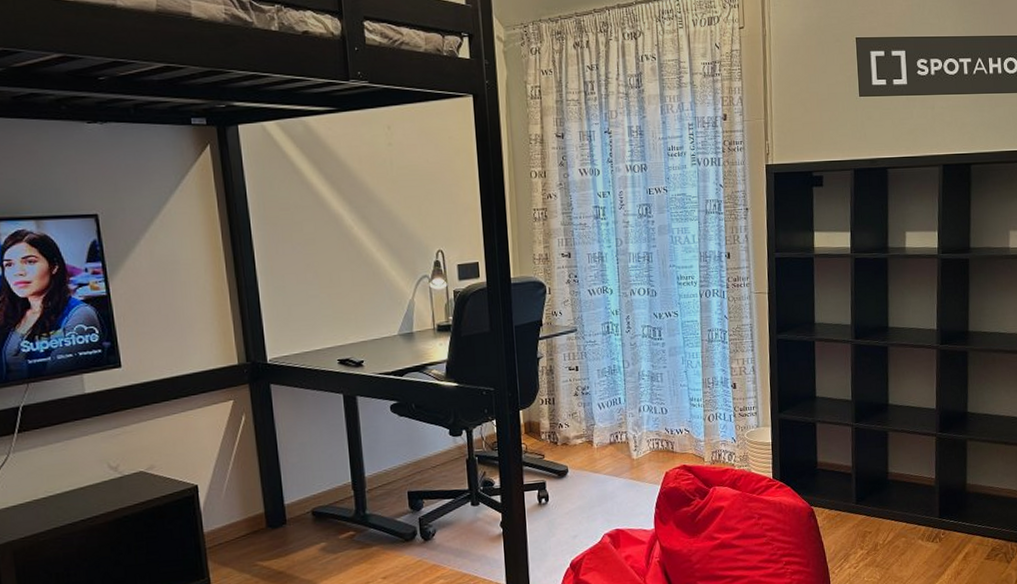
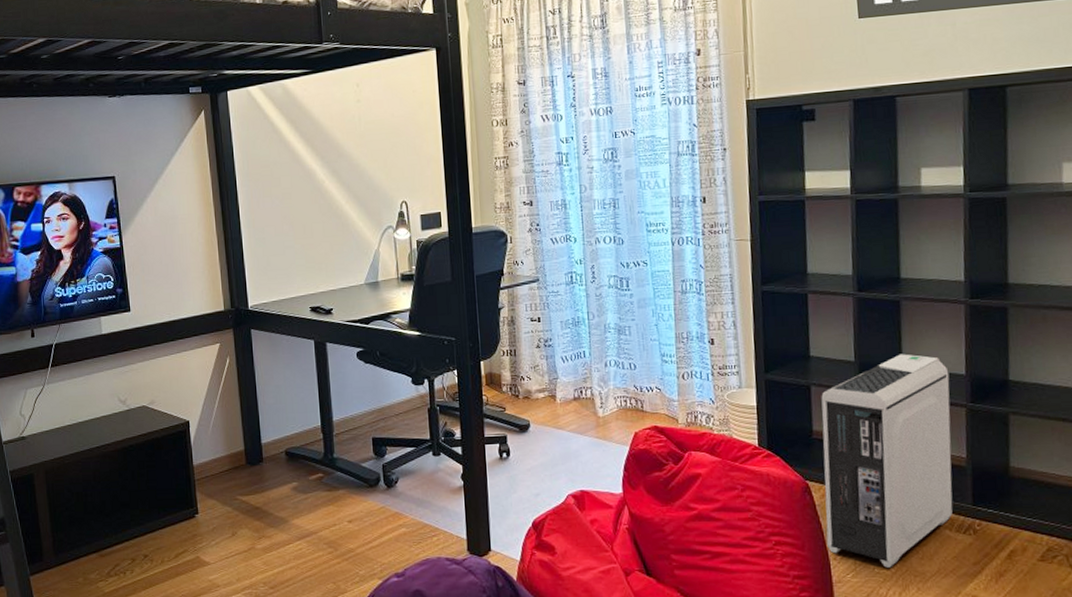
air purifier: none [824,392,925,576] -> present [821,354,953,568]

